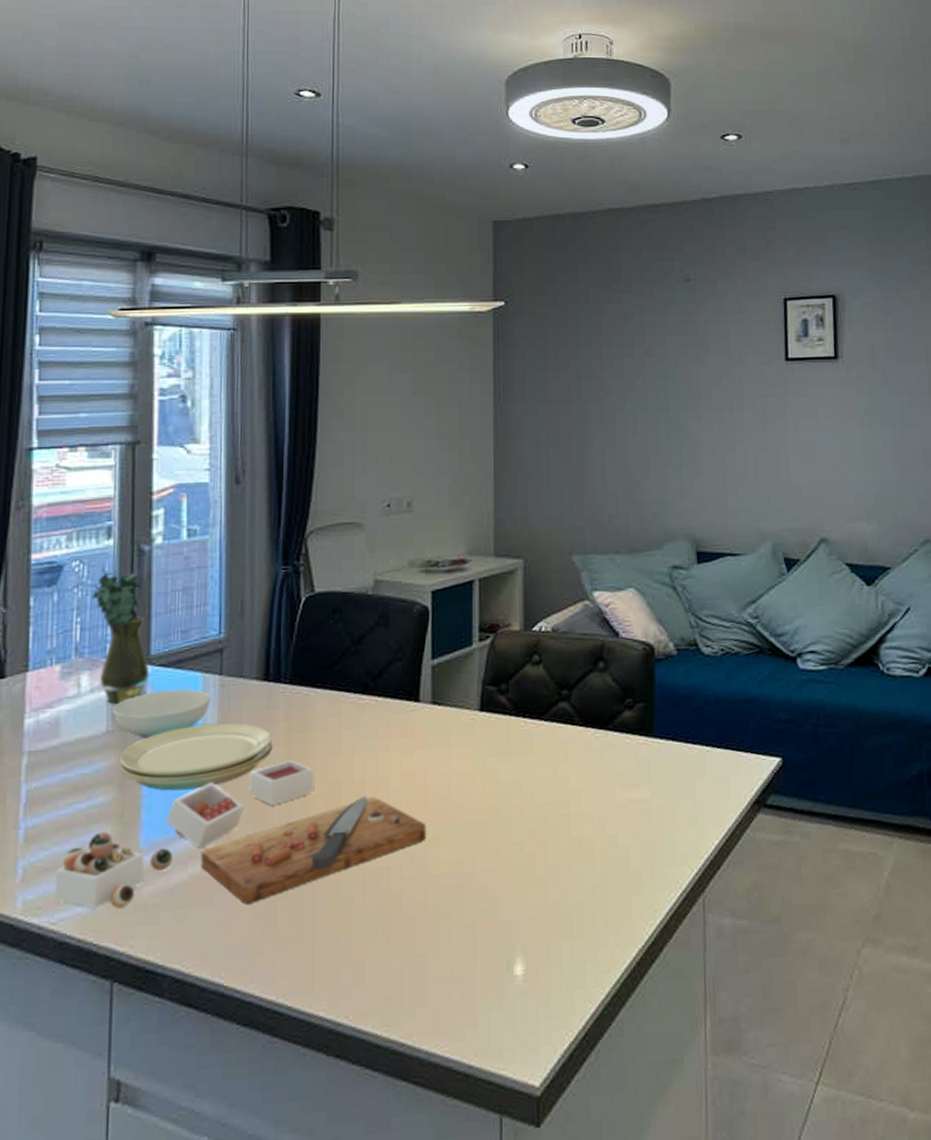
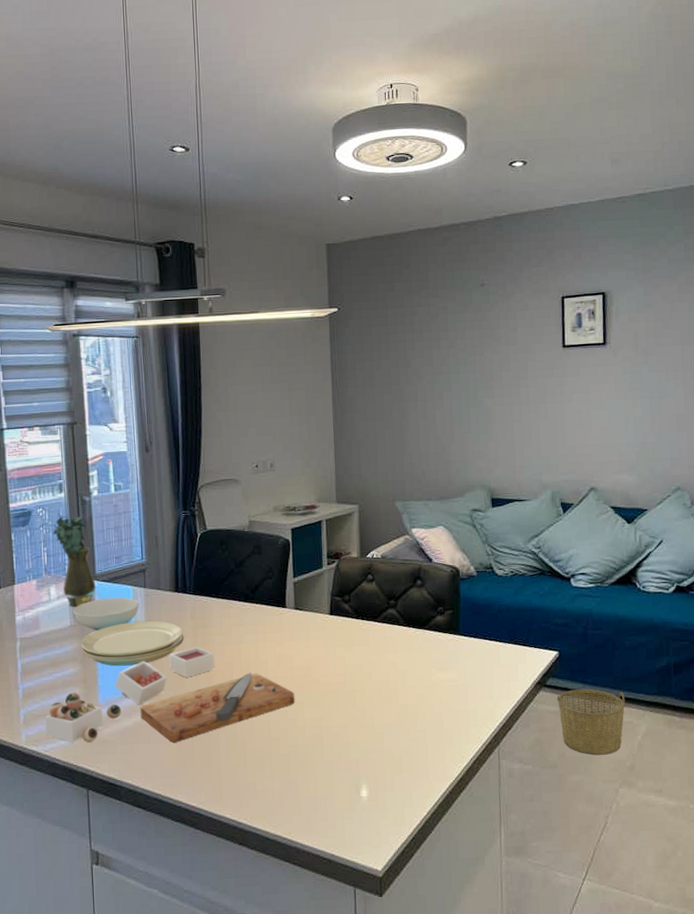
basket: none [779,808,868,902] -> present [556,689,626,755]

